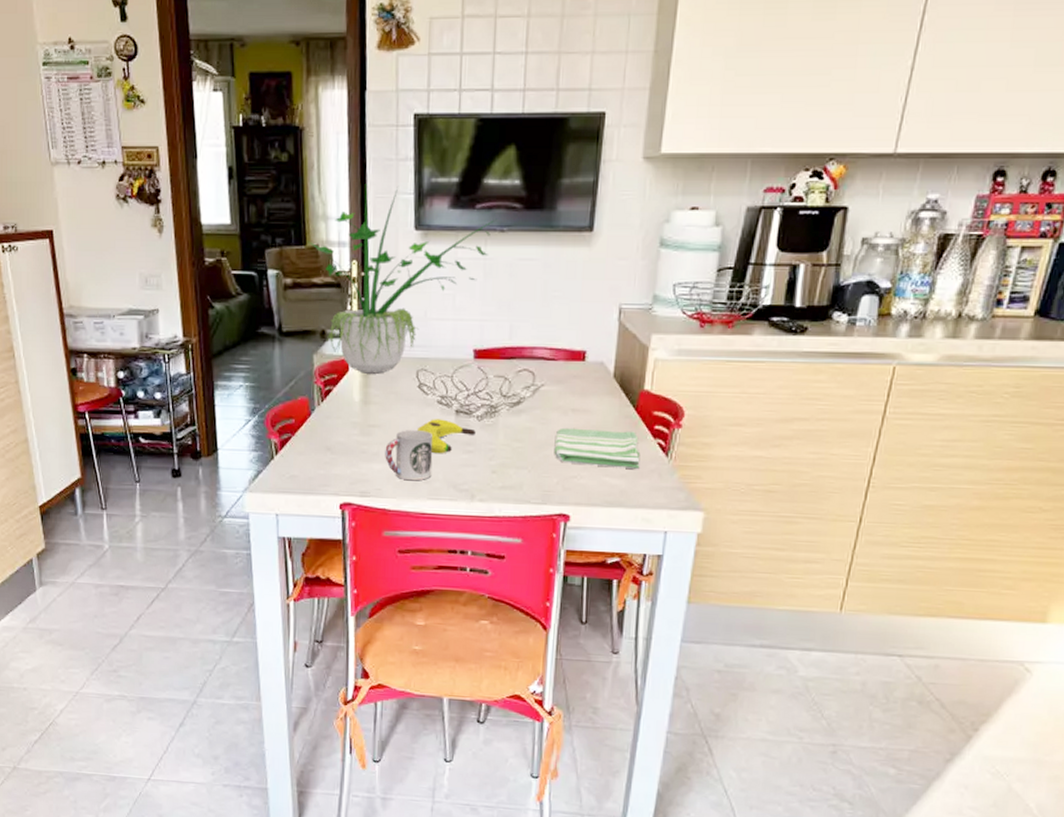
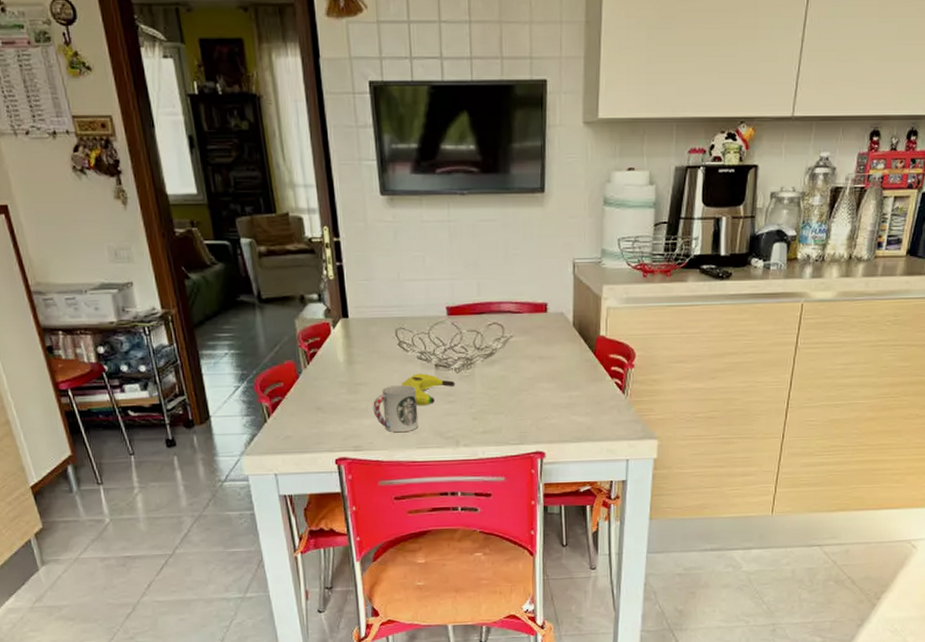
potted plant: present [307,184,497,374] -> none [276,151,457,335]
dish towel: present [554,427,640,469] -> none [526,373,601,407]

